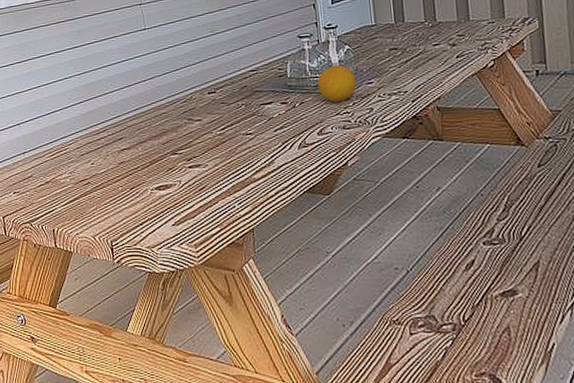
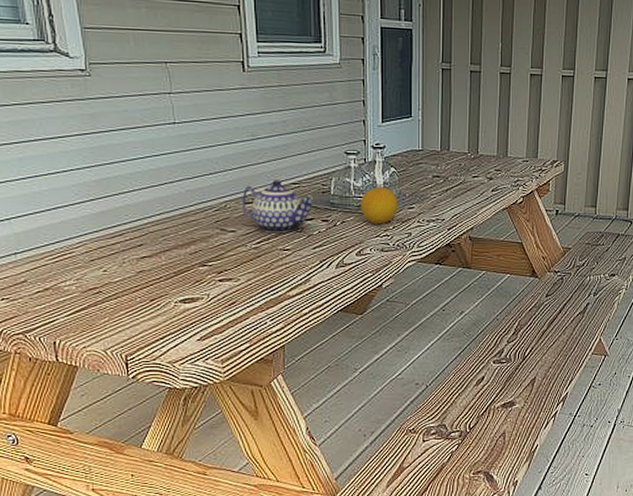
teapot: none [205,69,272,120] -> present [242,180,314,234]

